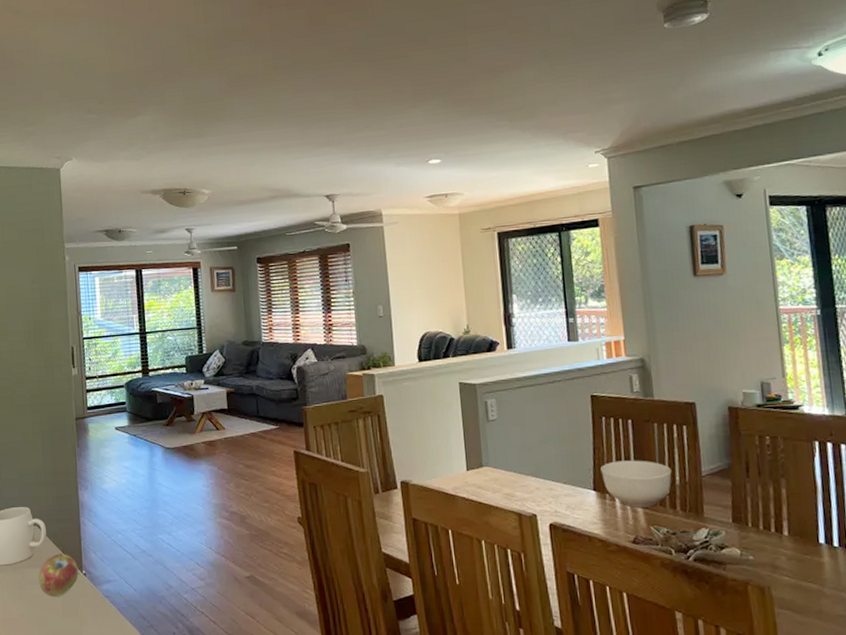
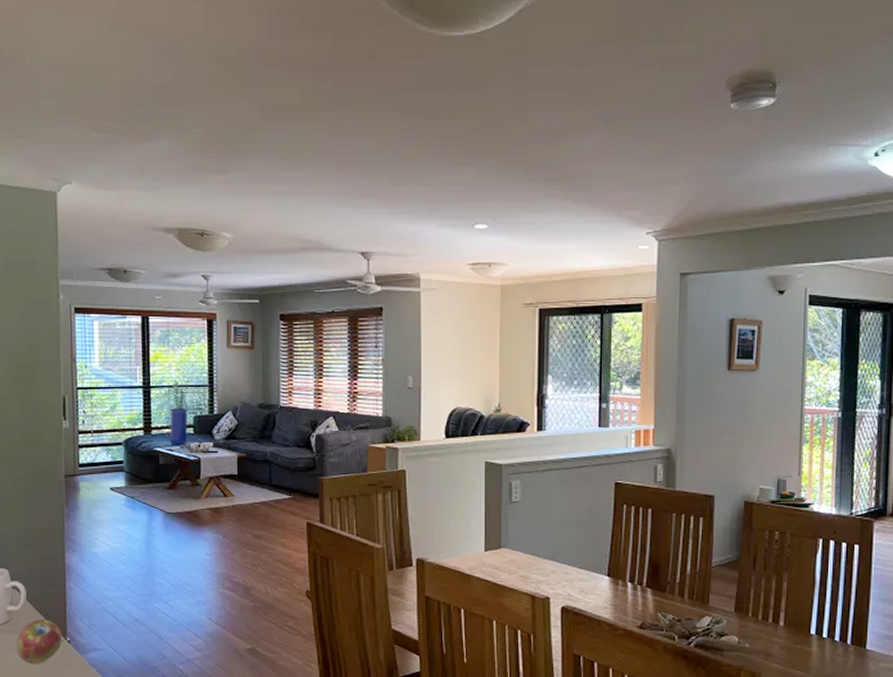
vase: none [164,323,181,385] -> present [170,379,189,445]
bowl: present [600,460,672,508] -> none [617,548,684,594]

